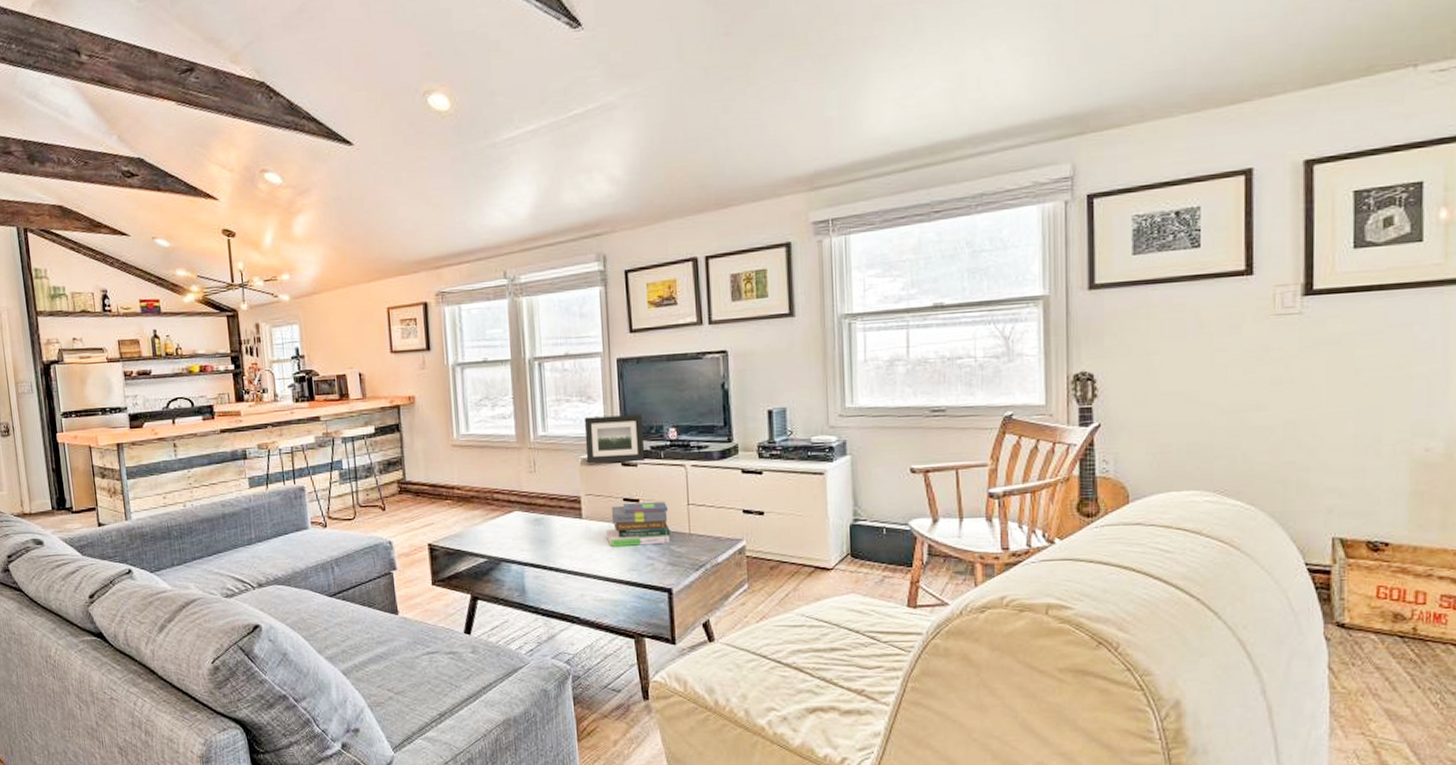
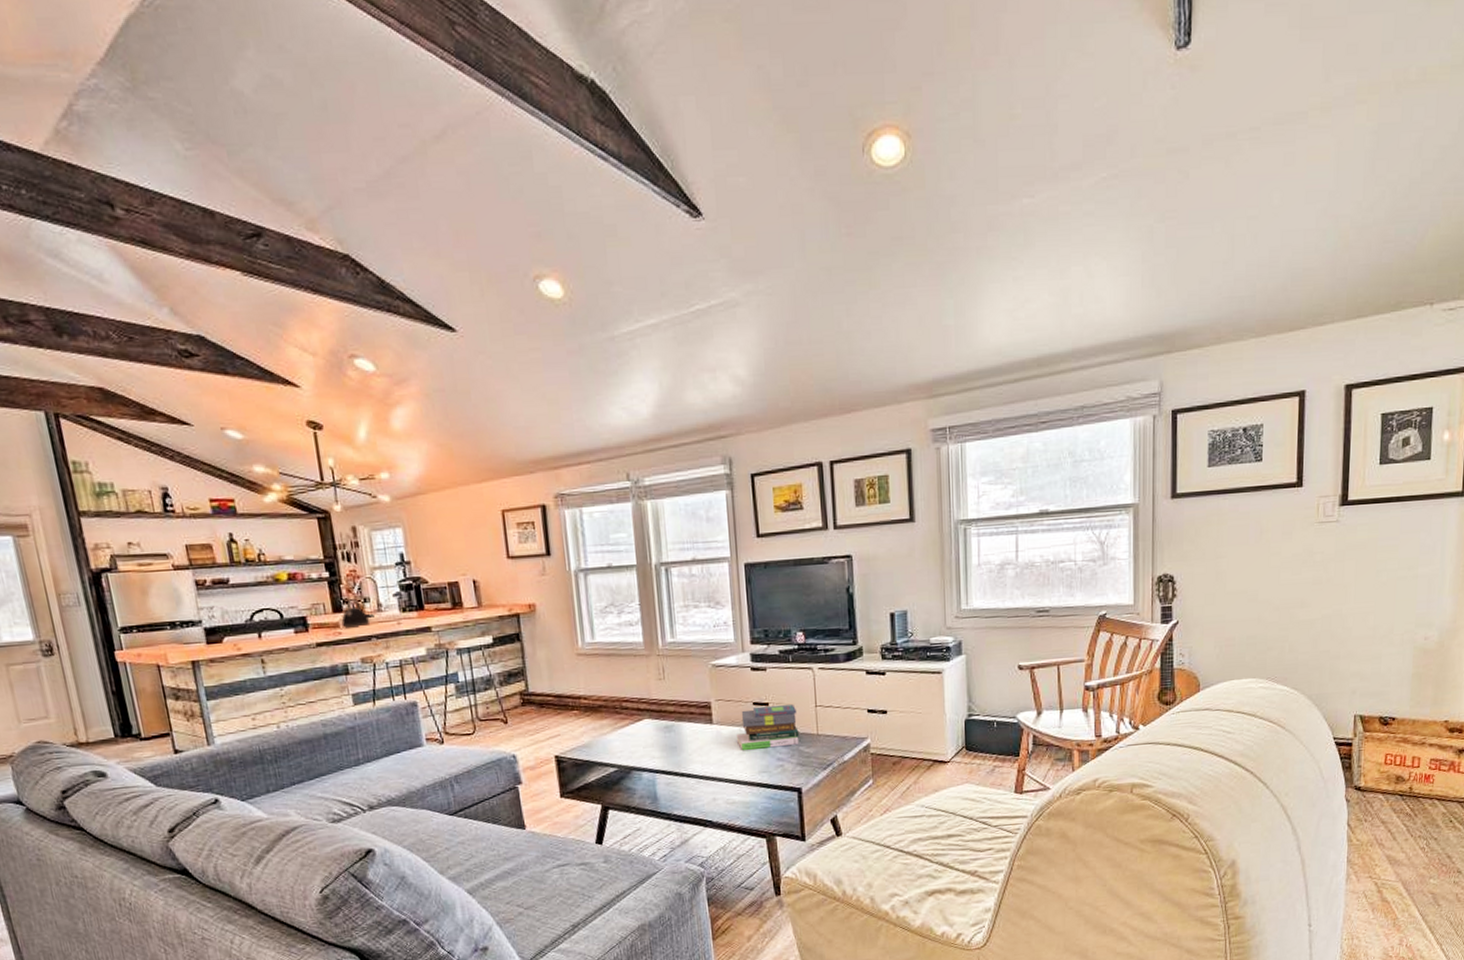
kettle: none [242,388,267,418] -> present [341,598,371,630]
picture frame: present [584,414,646,464] -> none [712,619,774,670]

